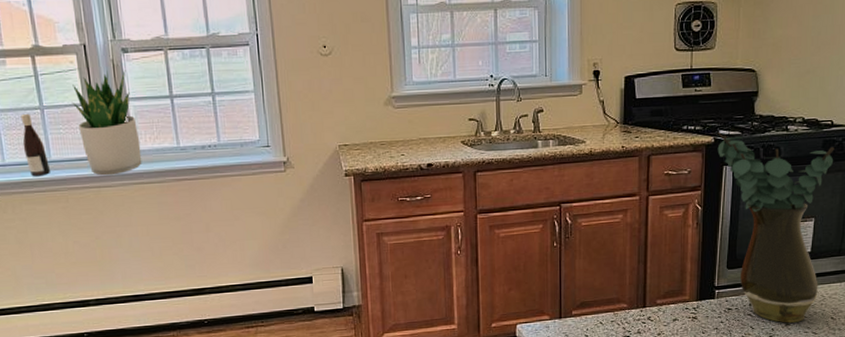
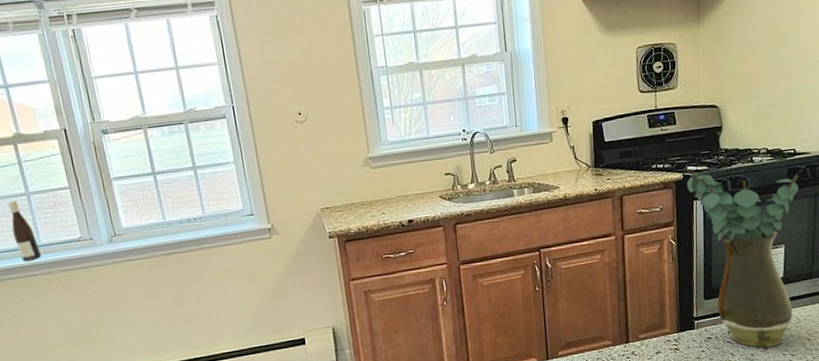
planter: present [72,70,142,176] -> none [56,151,131,256]

